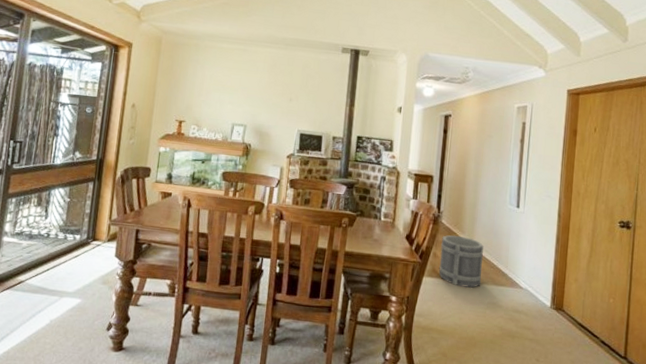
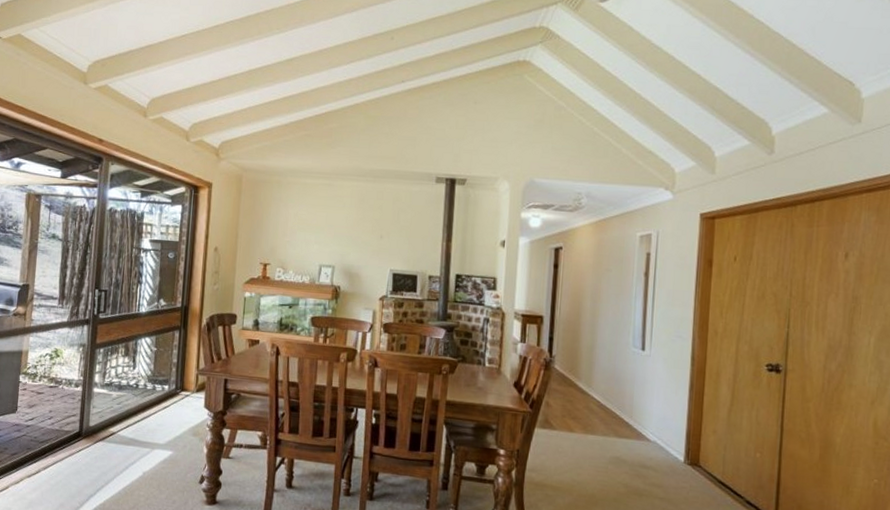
bucket: present [439,235,484,288] -> none [552,381,604,440]

